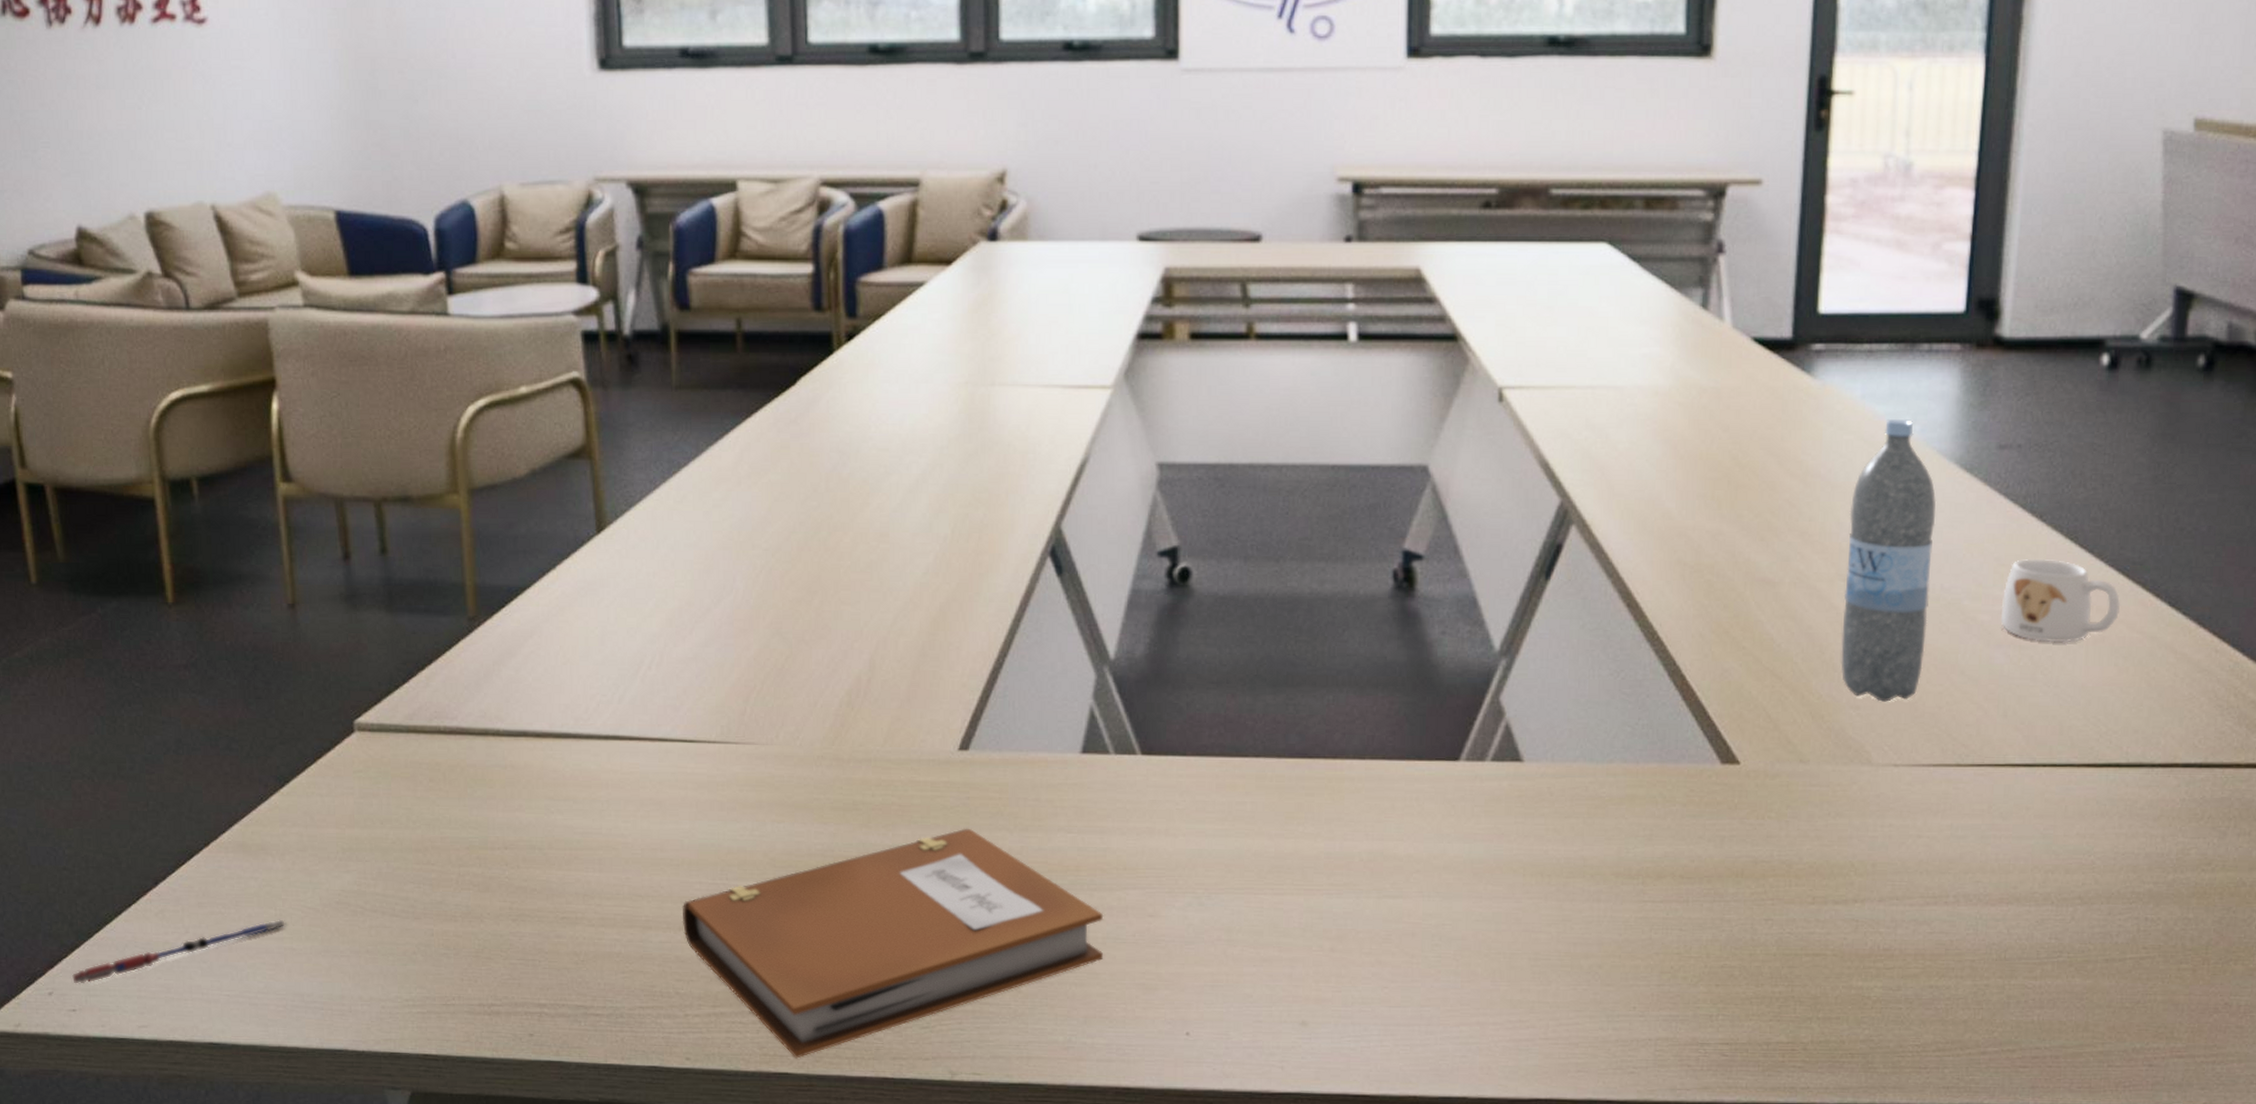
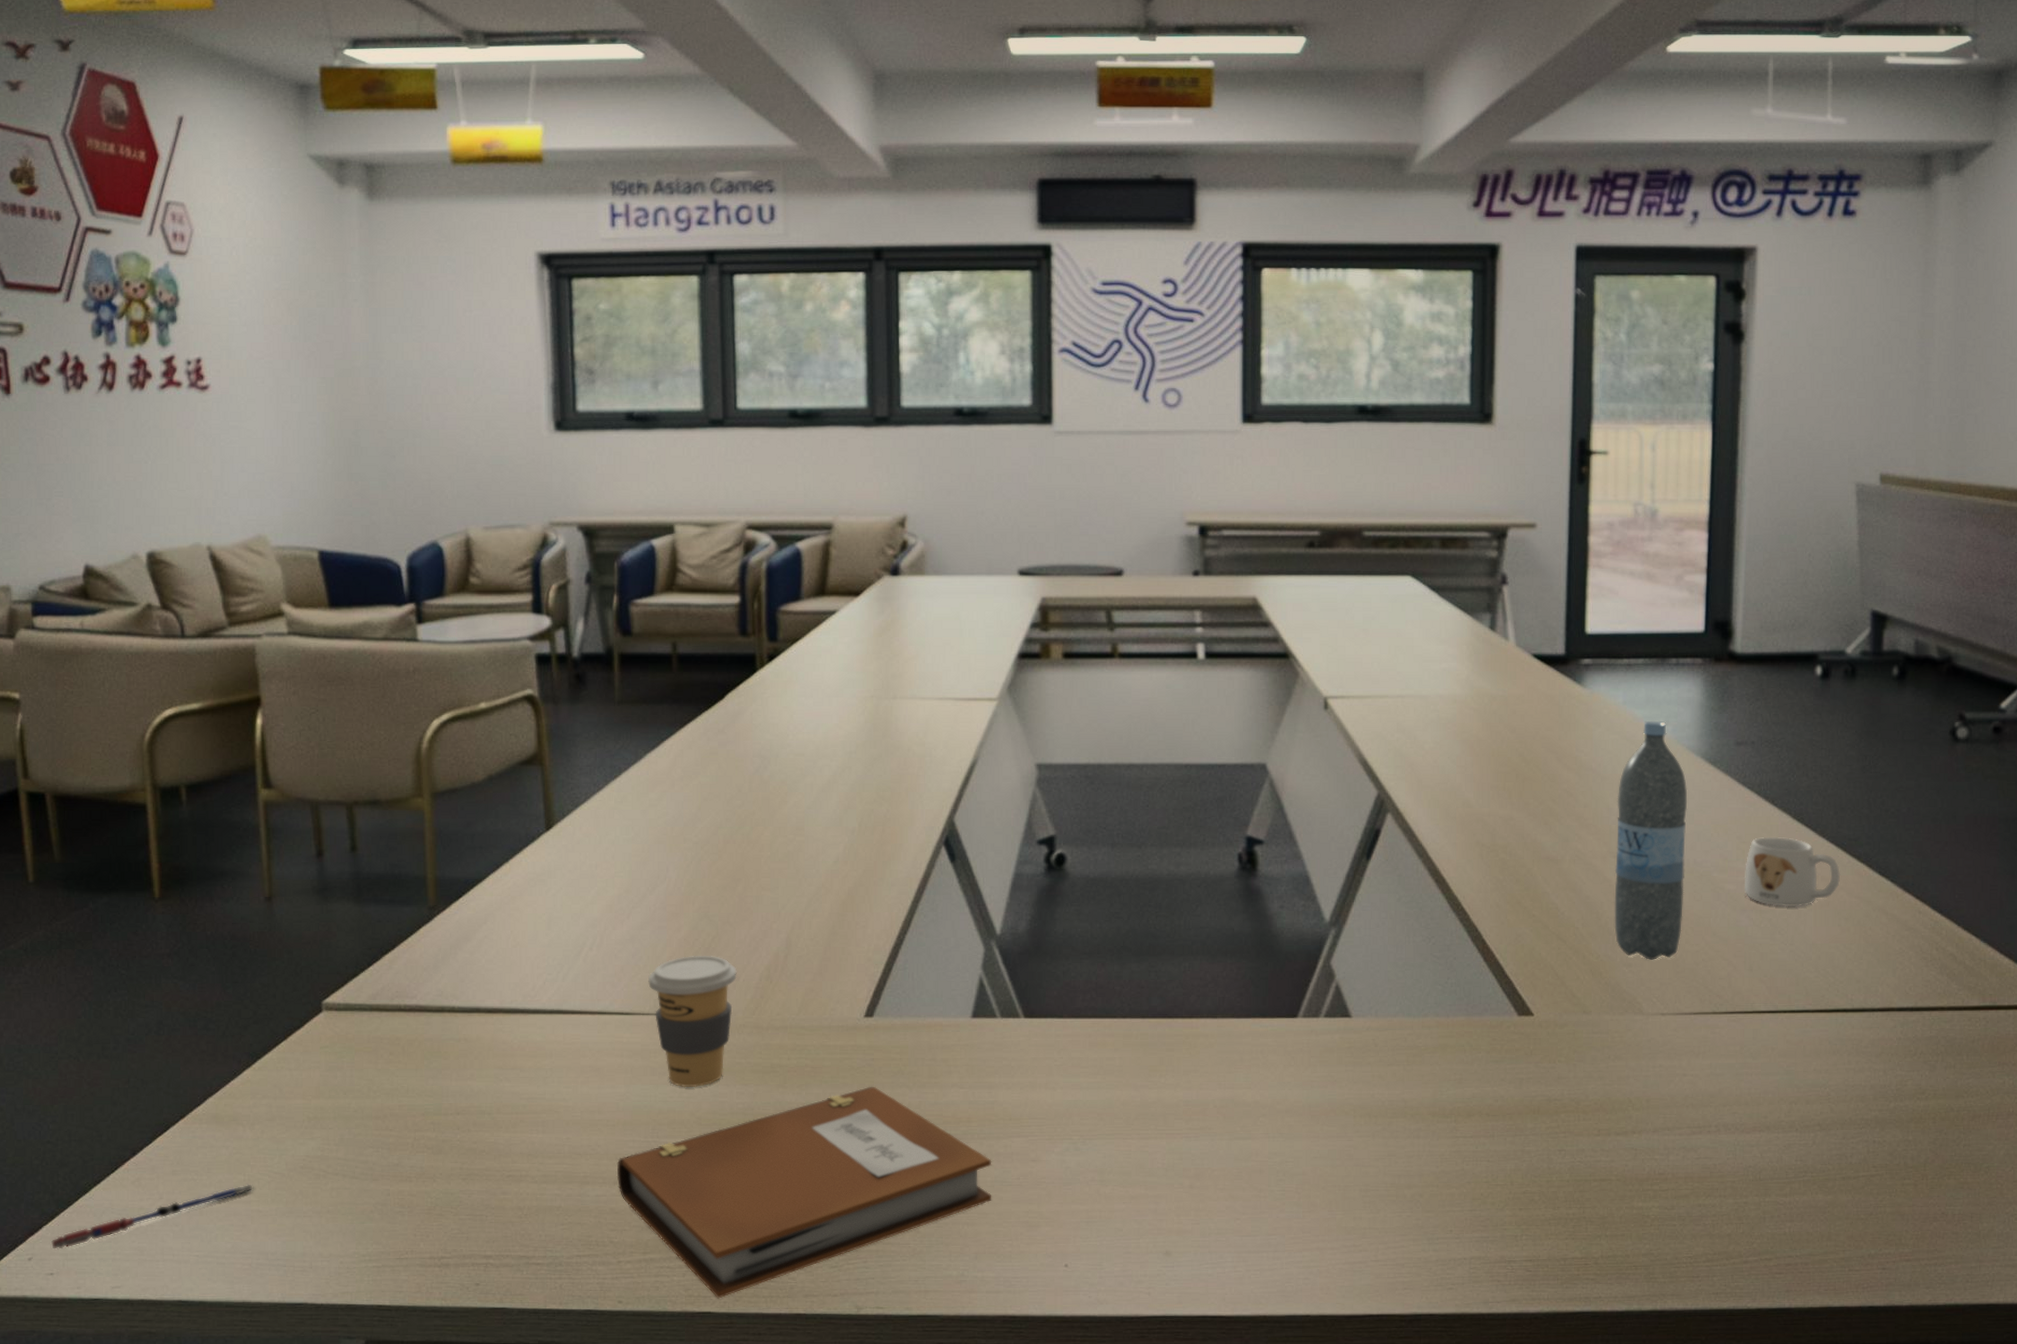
coffee cup: none [714,676,814,826] -> present [648,955,737,1088]

